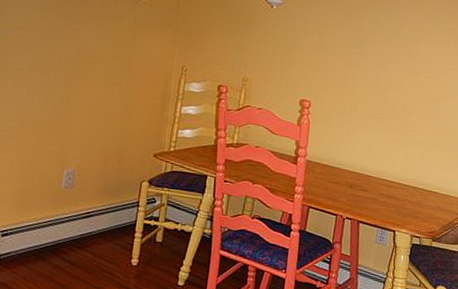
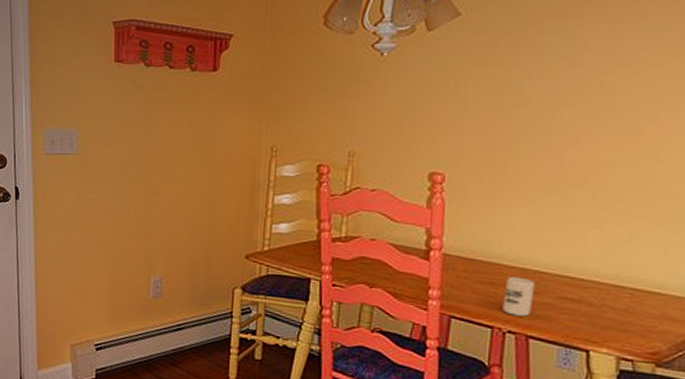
cup: none [344,178,365,207] -> present [502,276,535,317]

